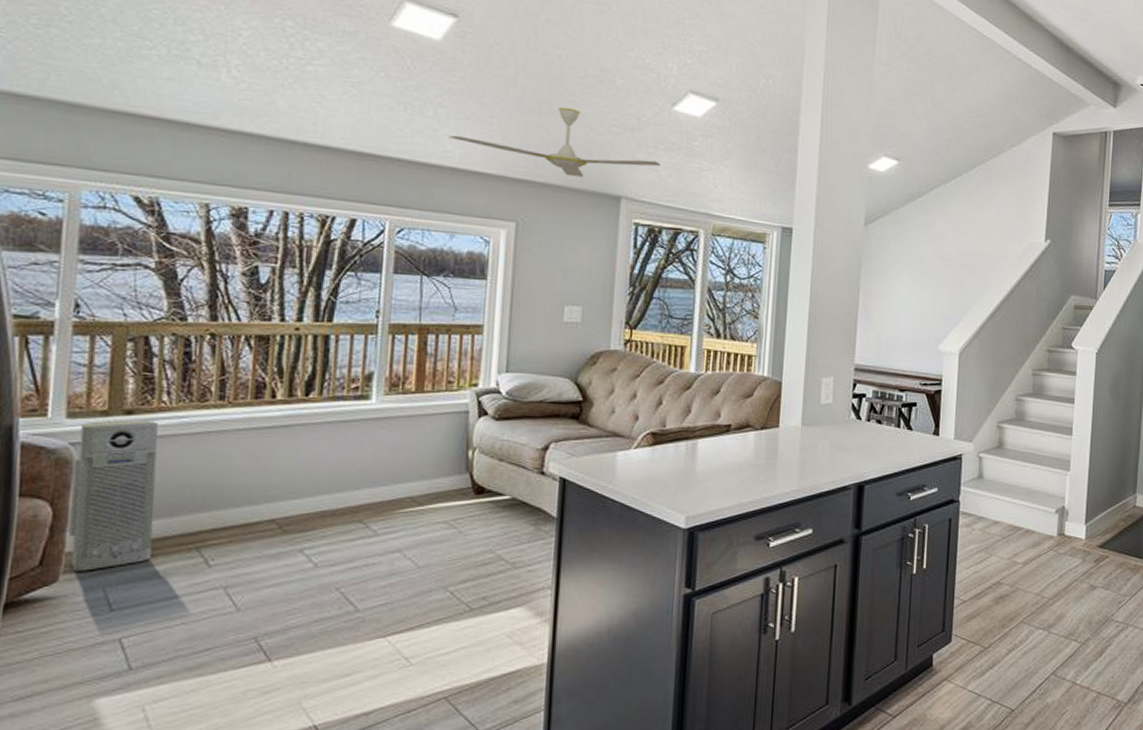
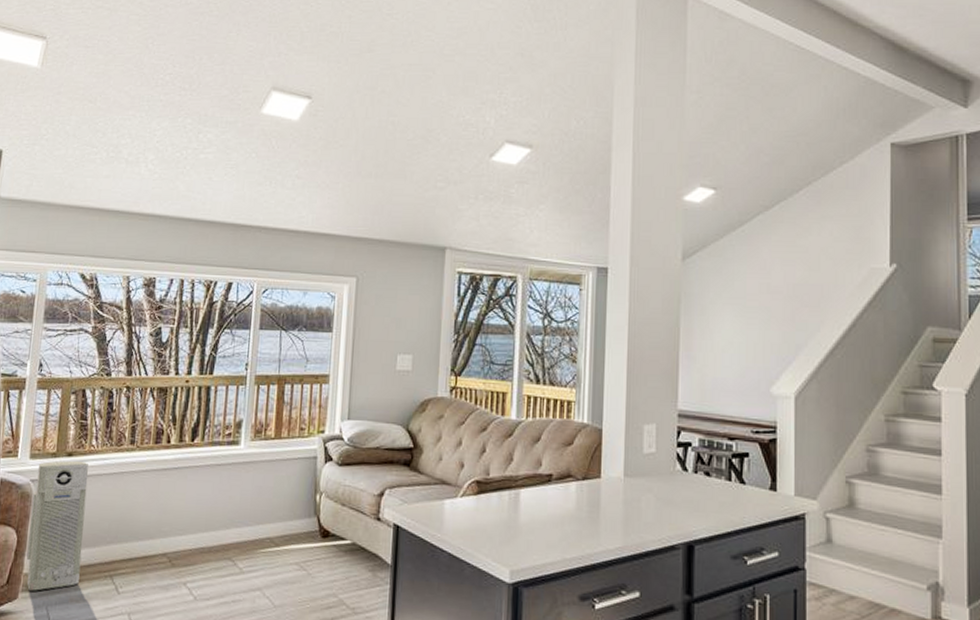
ceiling fan: present [448,107,661,177] -> none [303,168,481,232]

